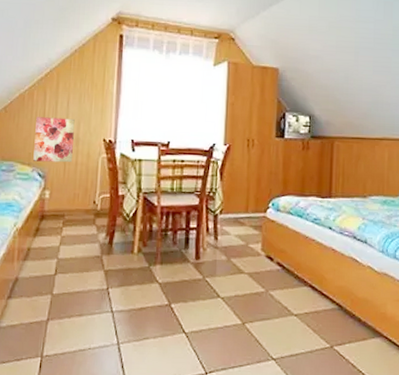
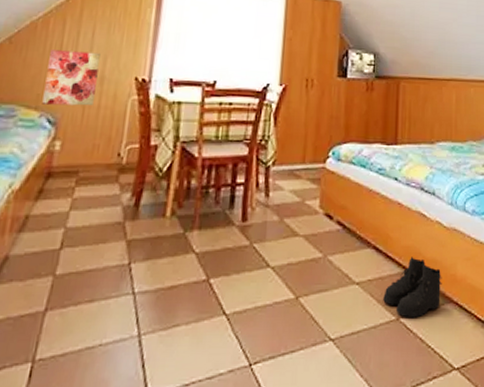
boots: none [319,296,373,347] -> present [383,257,442,318]

